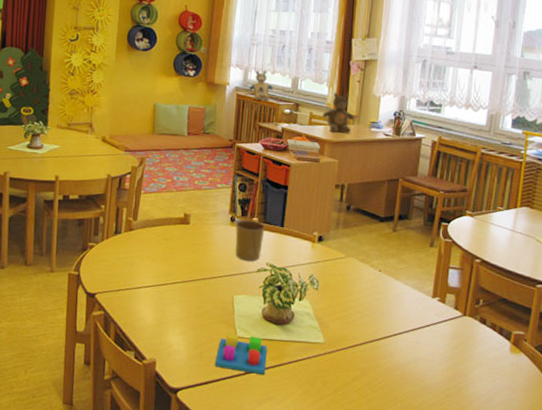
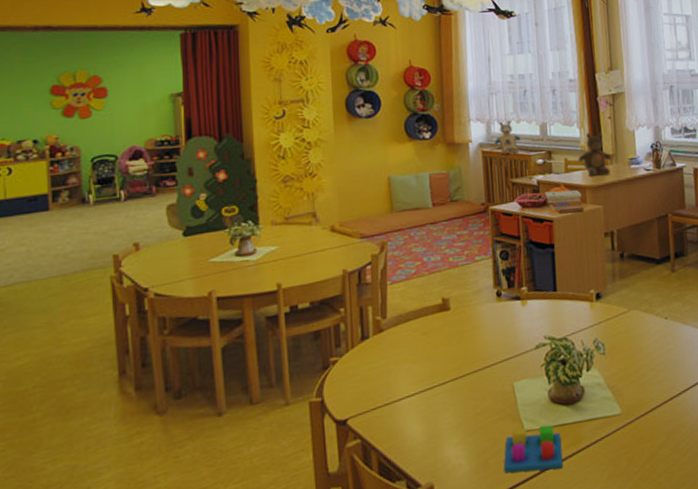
cup: present [235,219,265,261] -> none [503,290,537,339]

